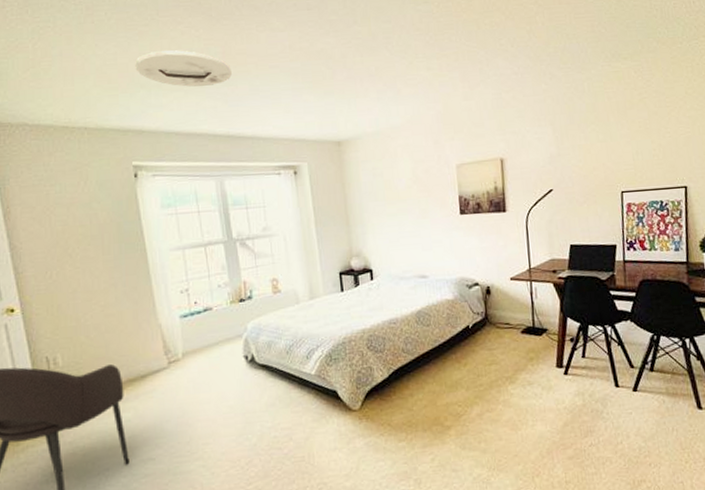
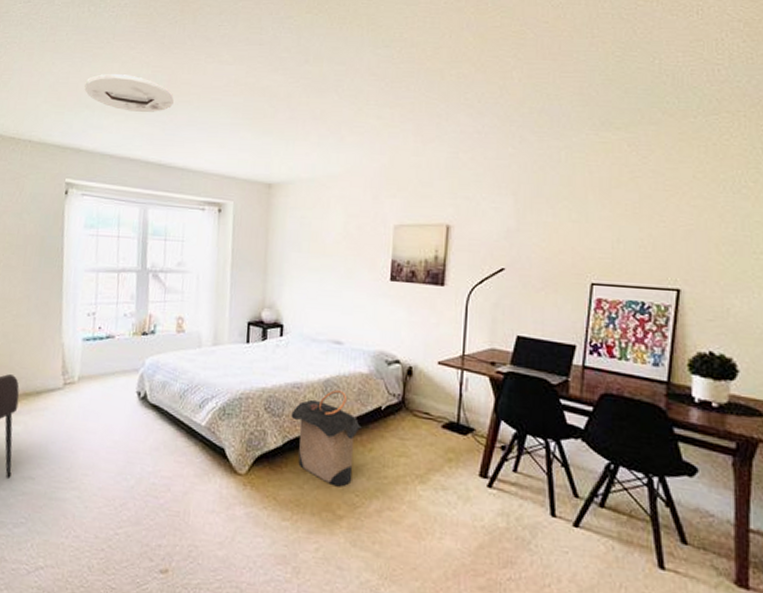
laundry hamper: none [392,318,455,402] -> present [291,389,362,487]

